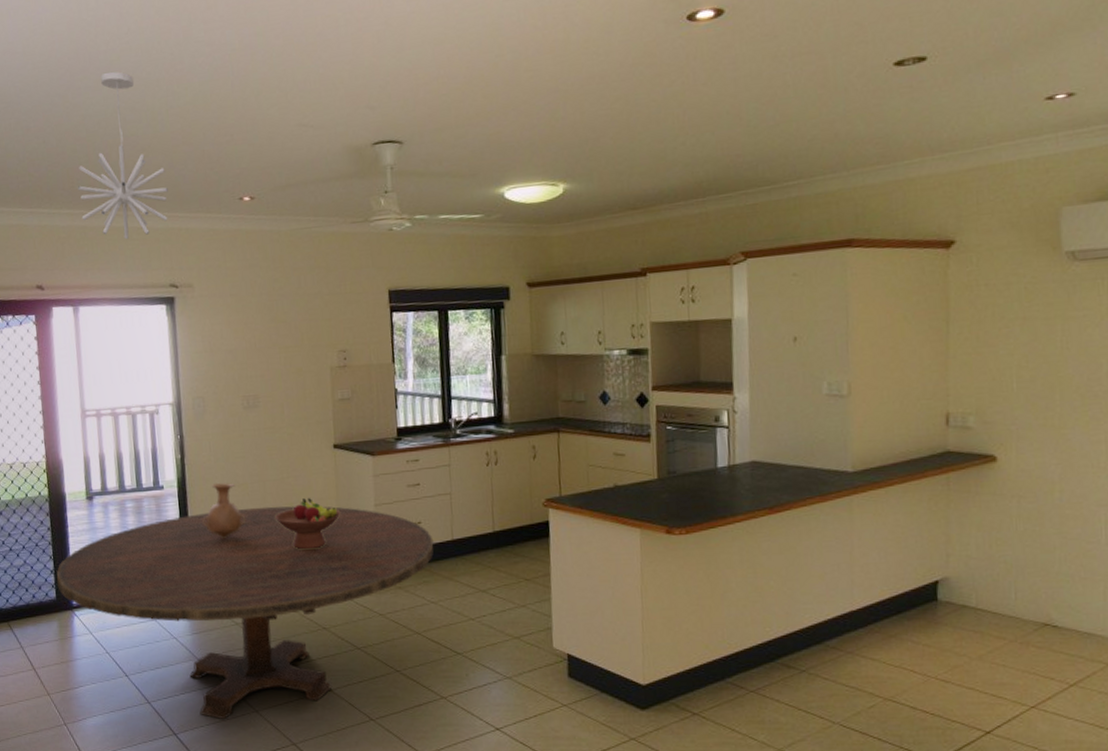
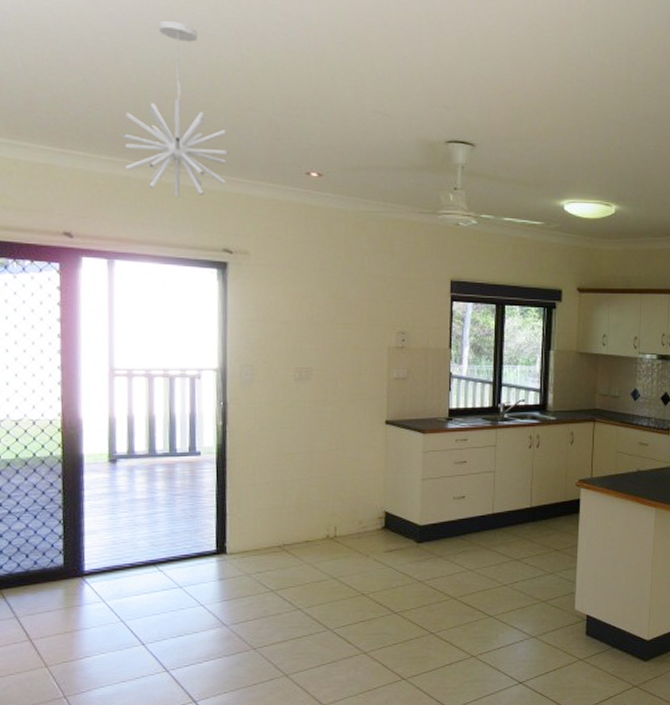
dining table: present [56,506,434,720] -> none [65,477,475,686]
vase: present [202,482,246,539] -> none [242,451,290,508]
fruit bowl: present [275,498,341,550] -> none [321,470,388,520]

